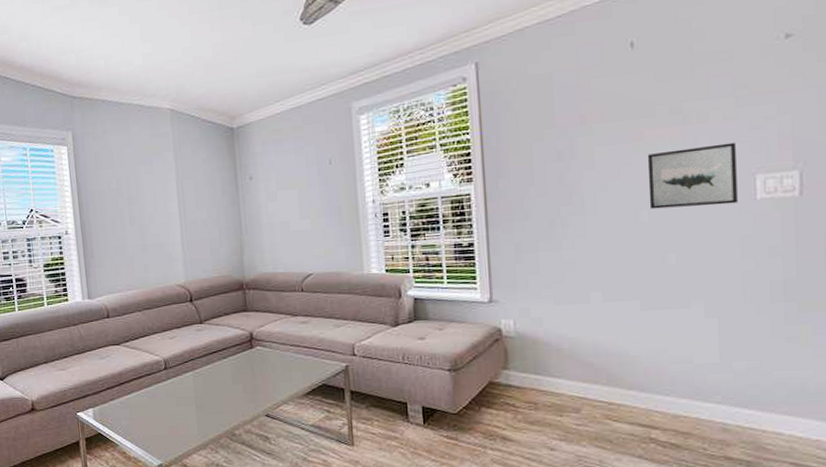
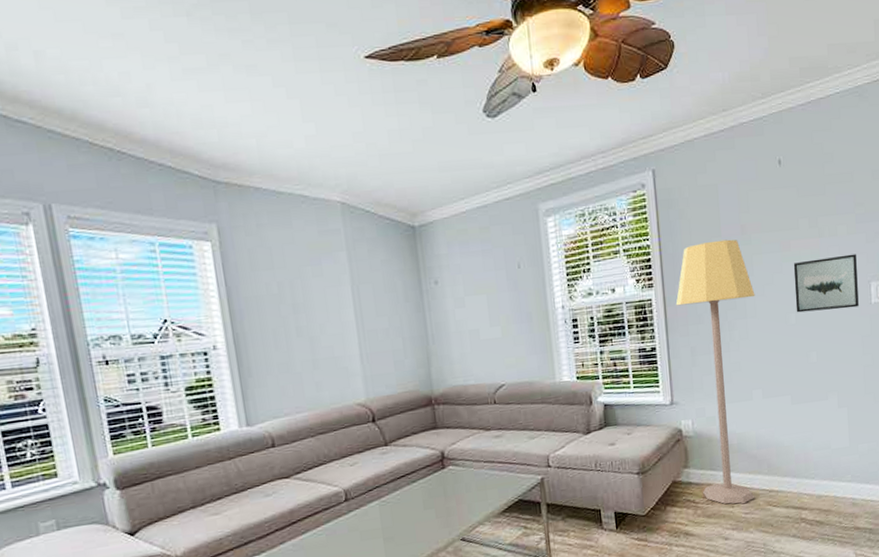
lamp: none [498,130,596,414] -> present [676,239,755,504]

